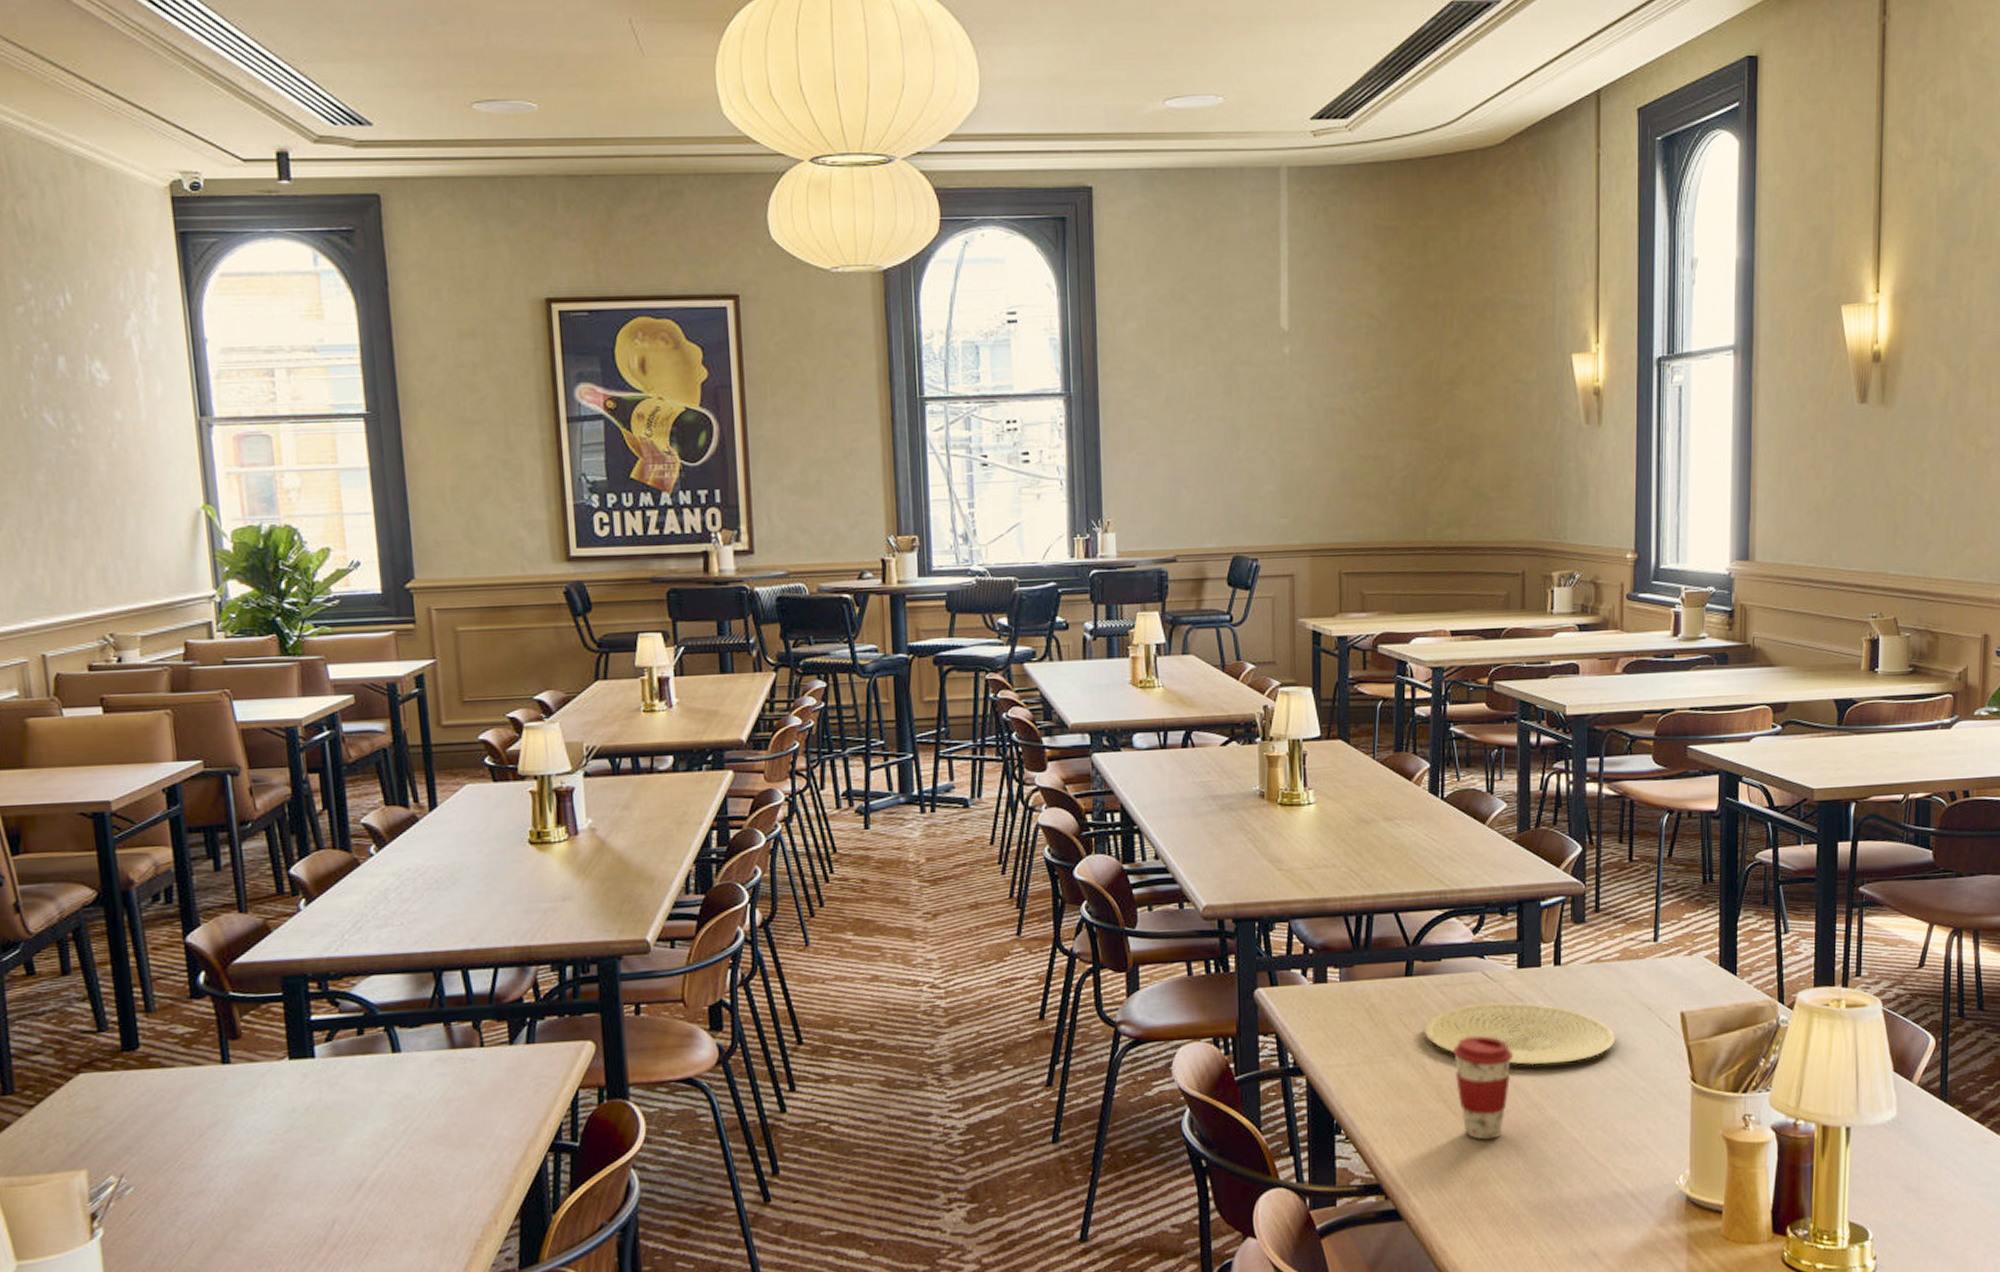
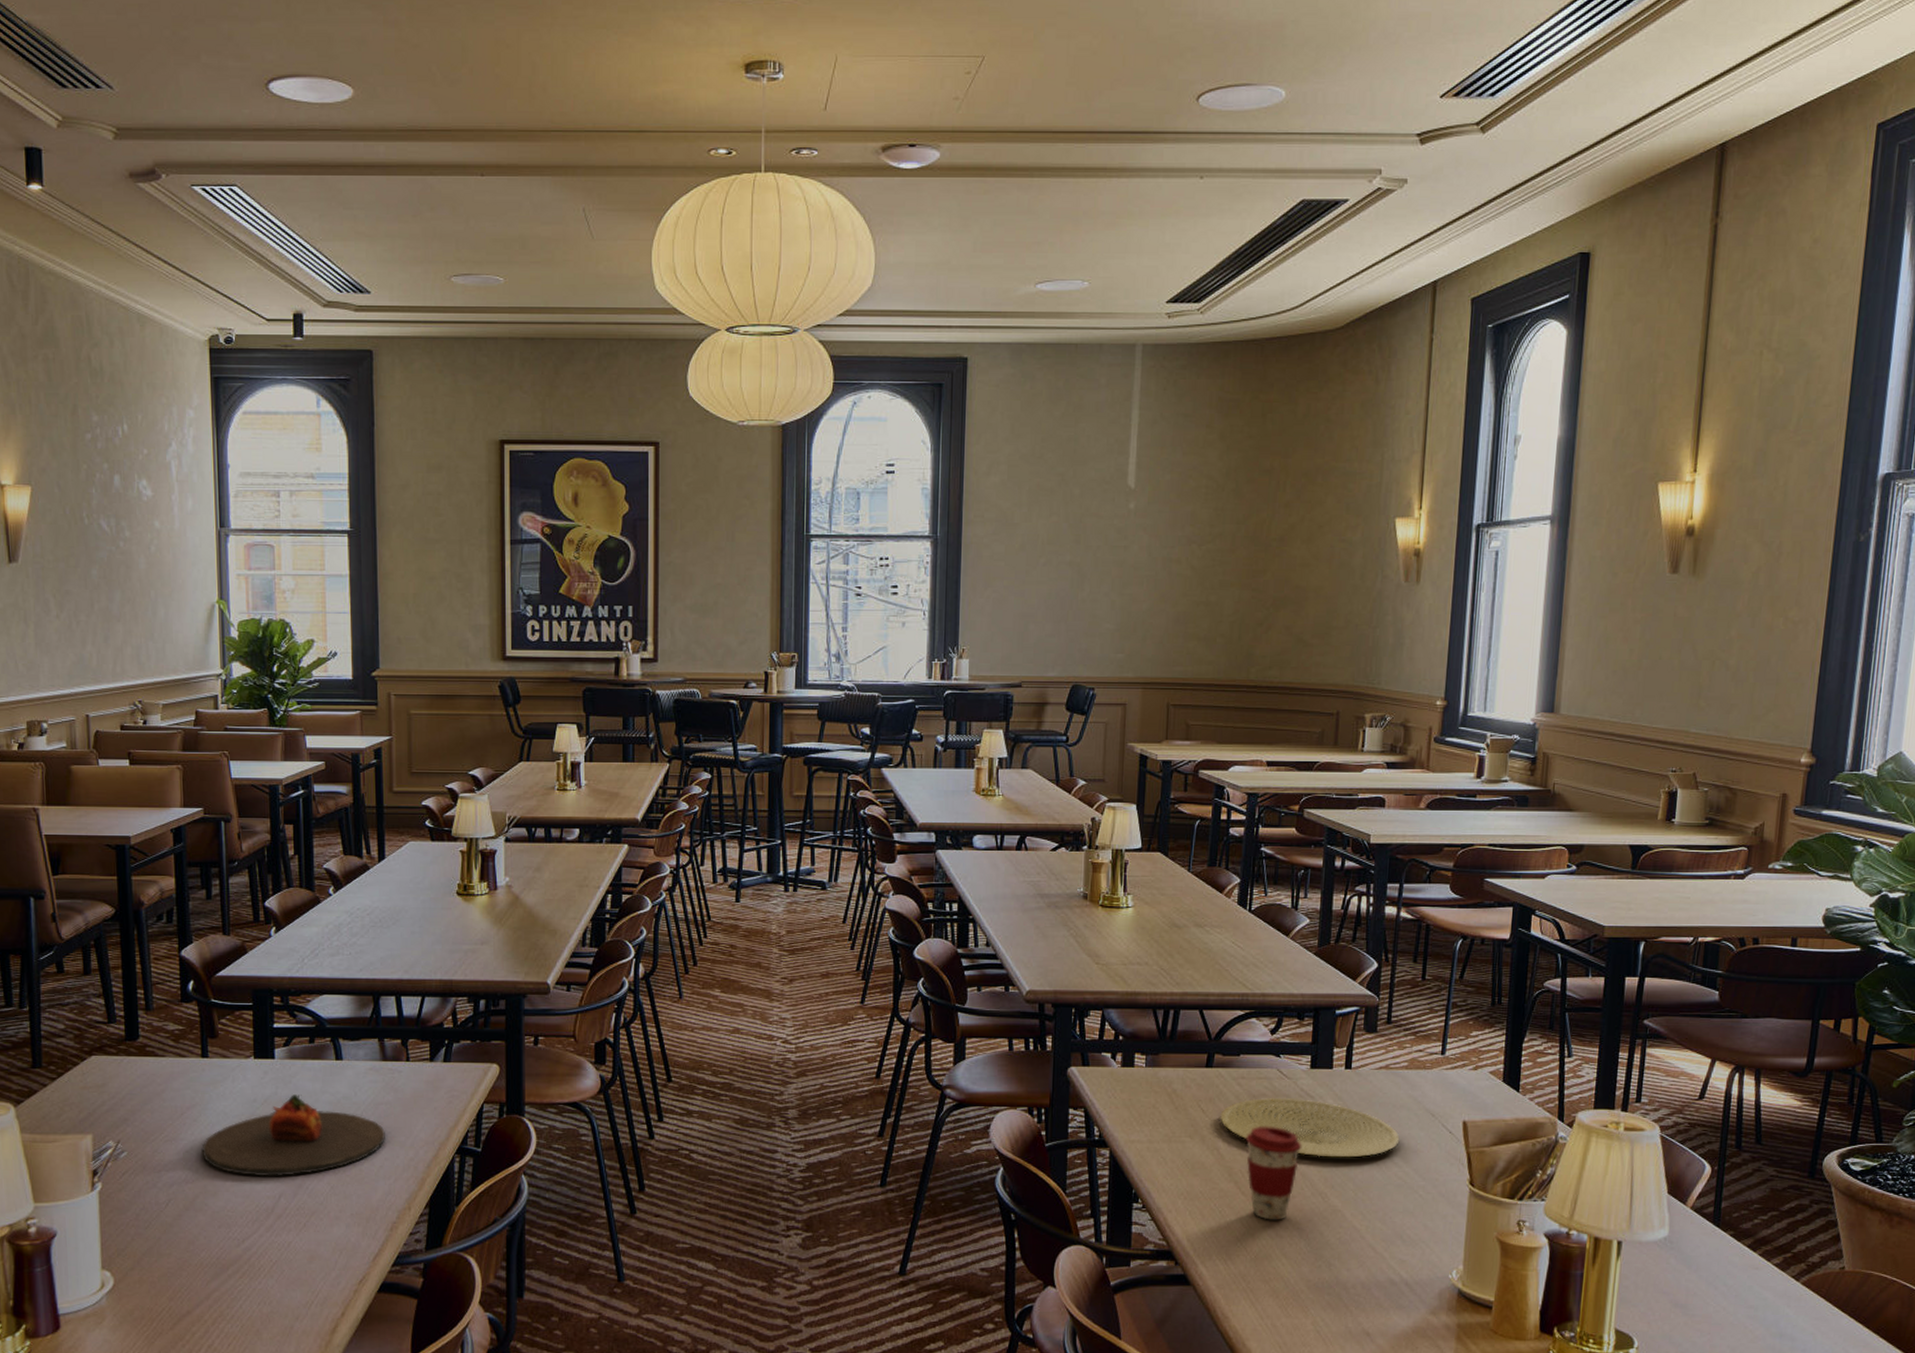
plate: none [229,1098,460,1202] -> present [201,1094,385,1177]

